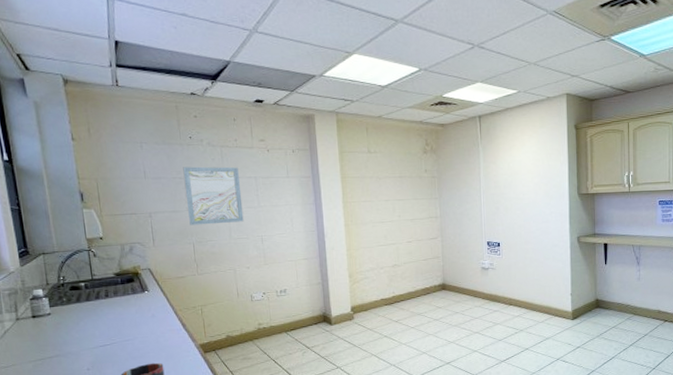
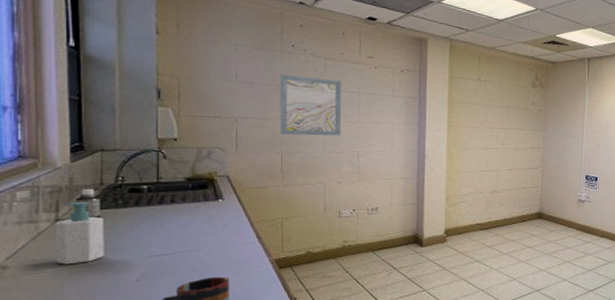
soap bottle: none [16,301,59,358] -> present [54,201,105,265]

